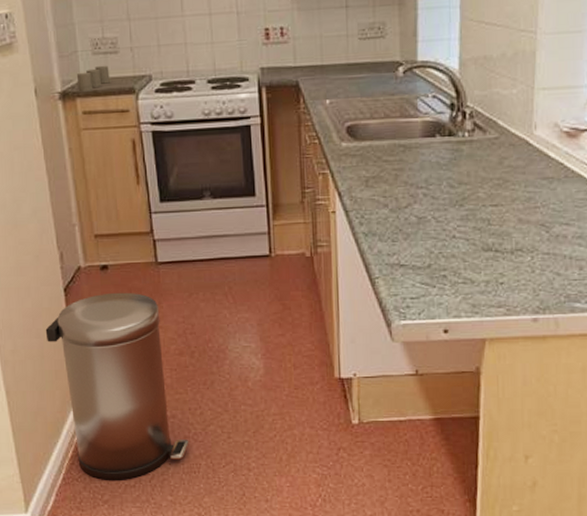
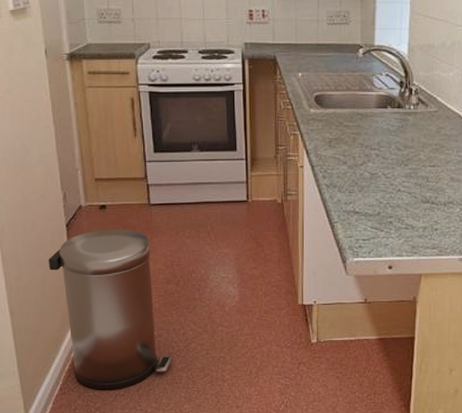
canister: present [76,65,110,92] -> none [83,32,113,55]

